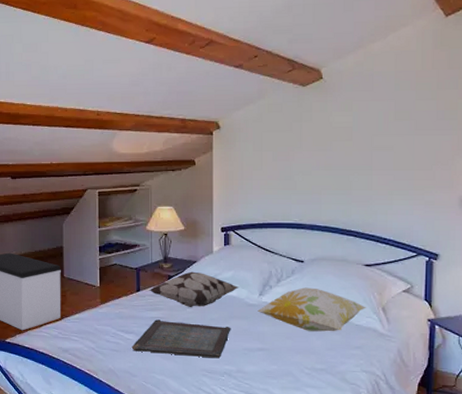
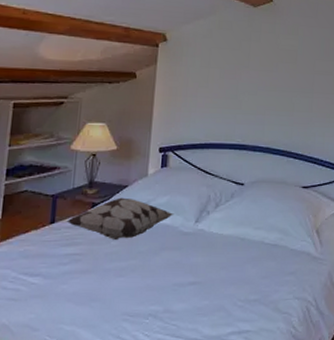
serving tray: present [131,319,231,358] -> none [35,257,161,299]
decorative pillow: present [257,287,366,332] -> none [192,212,301,259]

